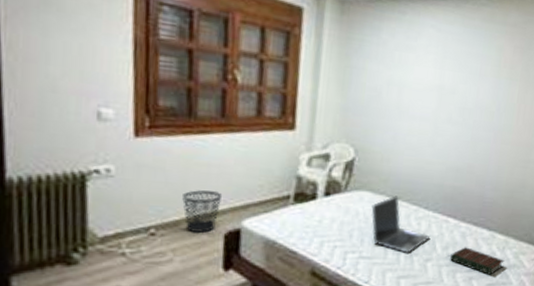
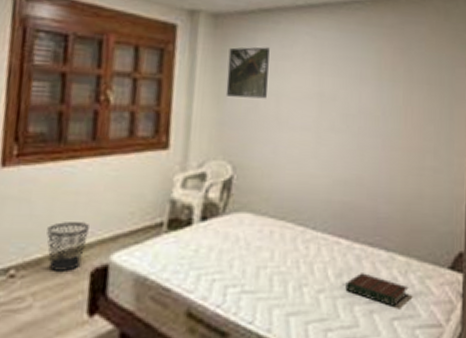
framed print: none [350,35,395,88] -> present [226,47,270,99]
laptop: present [371,195,431,254] -> none [253,216,321,285]

